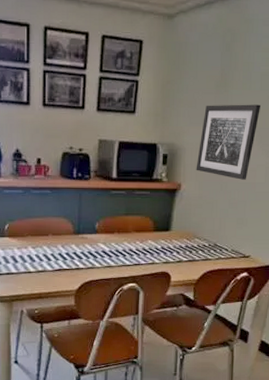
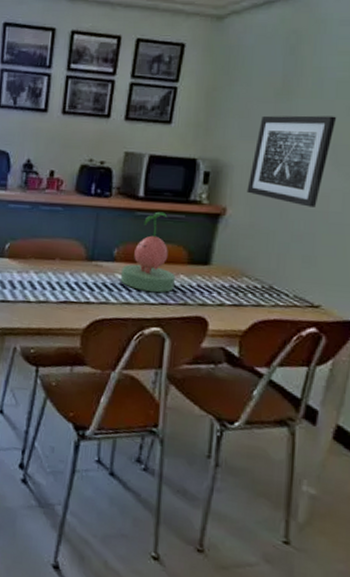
plant: none [103,190,144,256] -> present [121,211,175,293]

